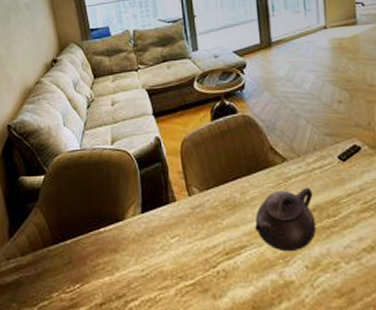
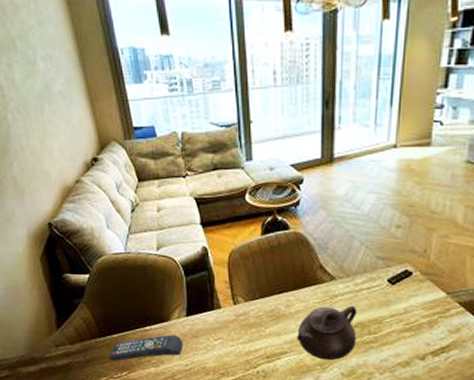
remote control: none [61,235,140,272] -> present [109,334,184,361]

